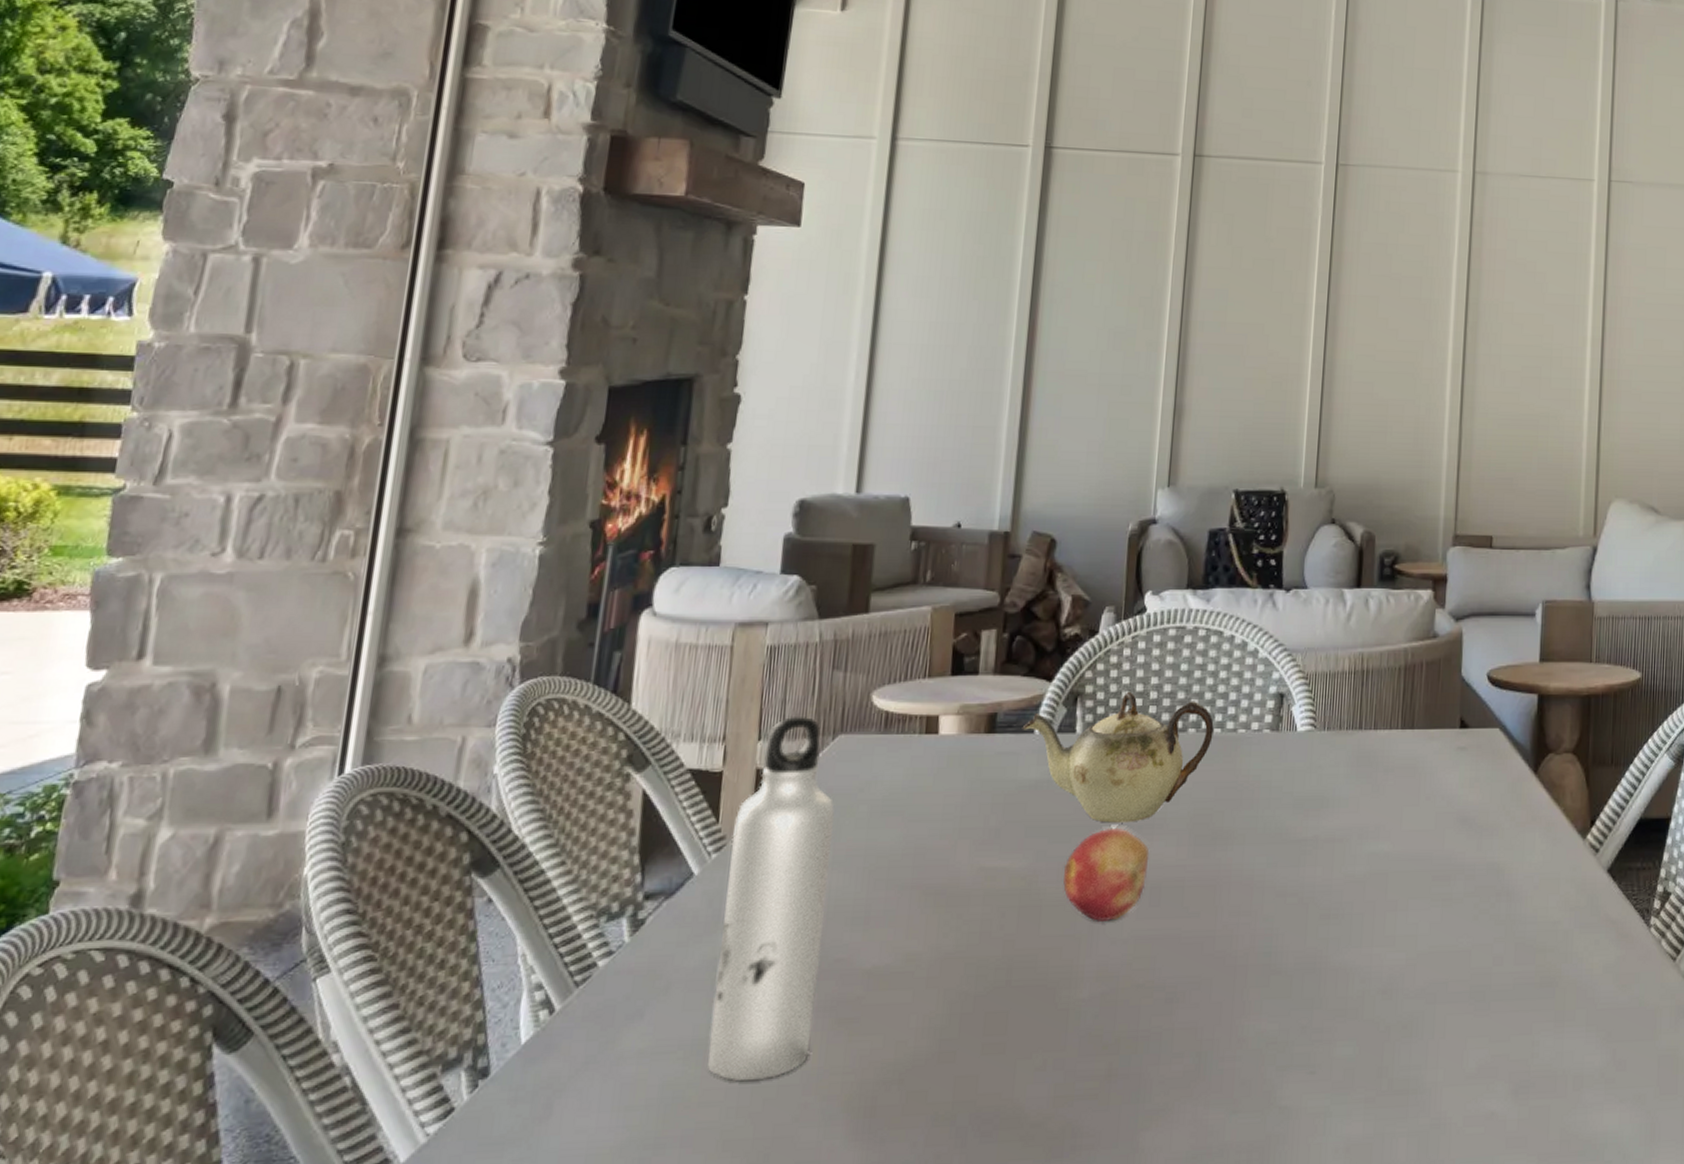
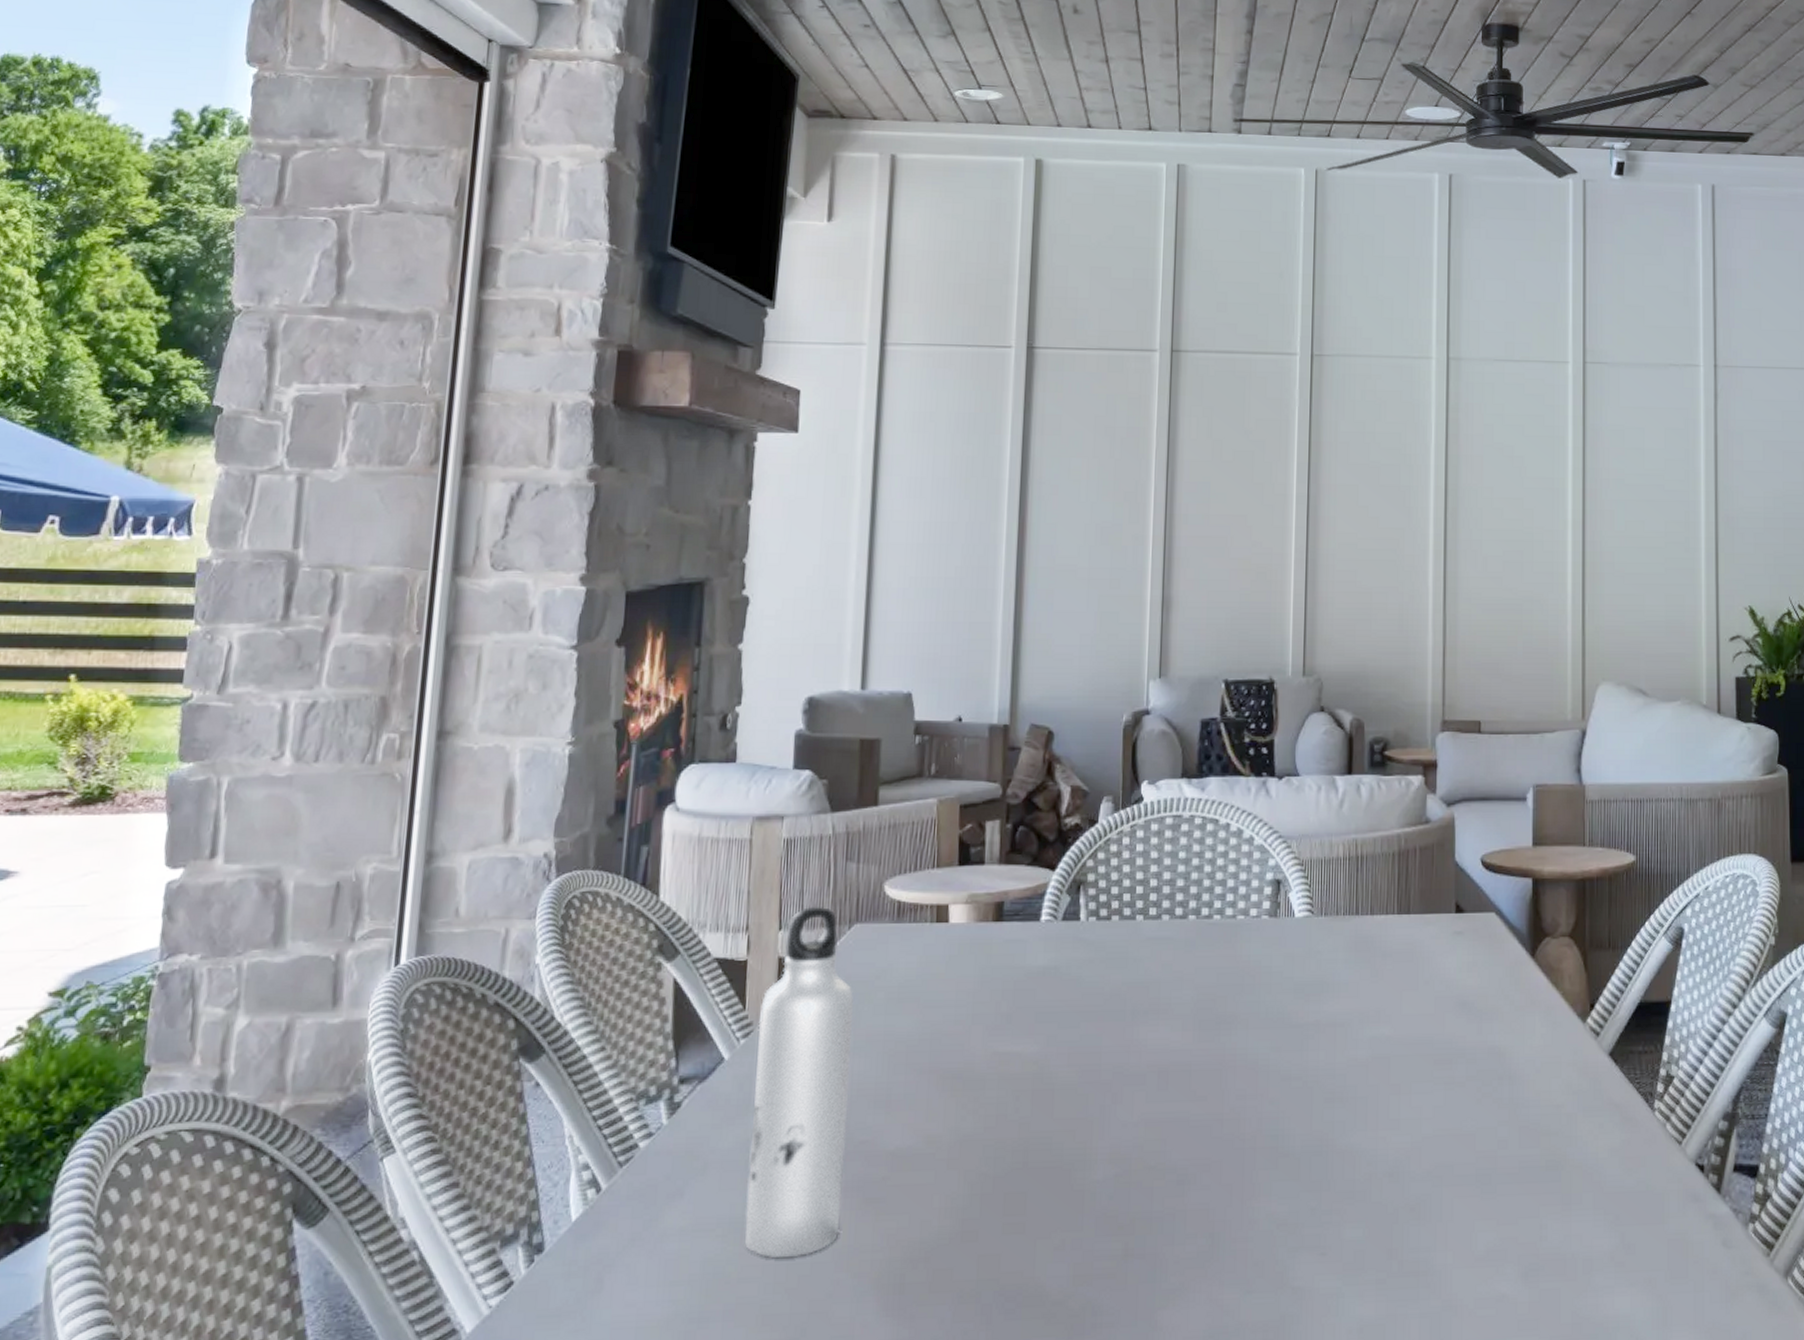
teapot: present [1022,691,1214,823] -> none [1028,879,1213,1008]
fruit: present [1063,827,1150,921] -> none [1074,1013,1156,1105]

